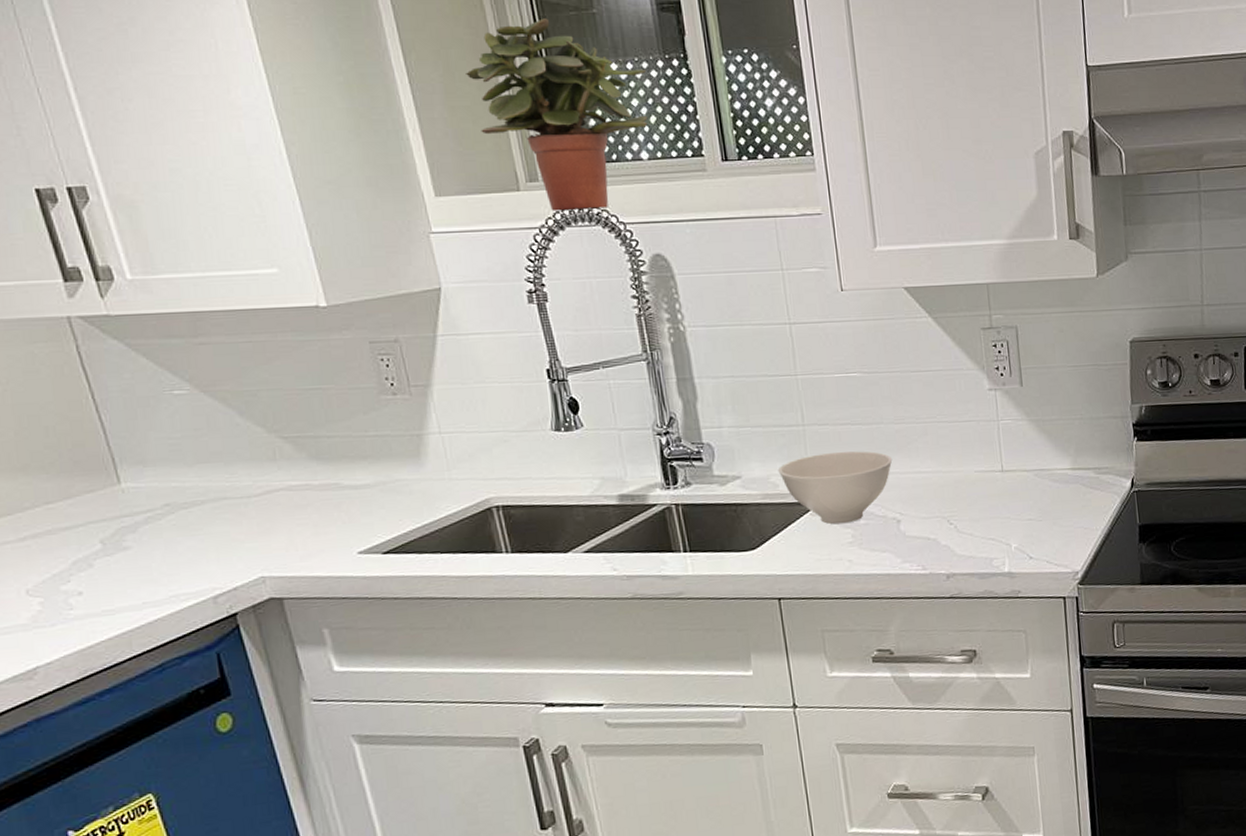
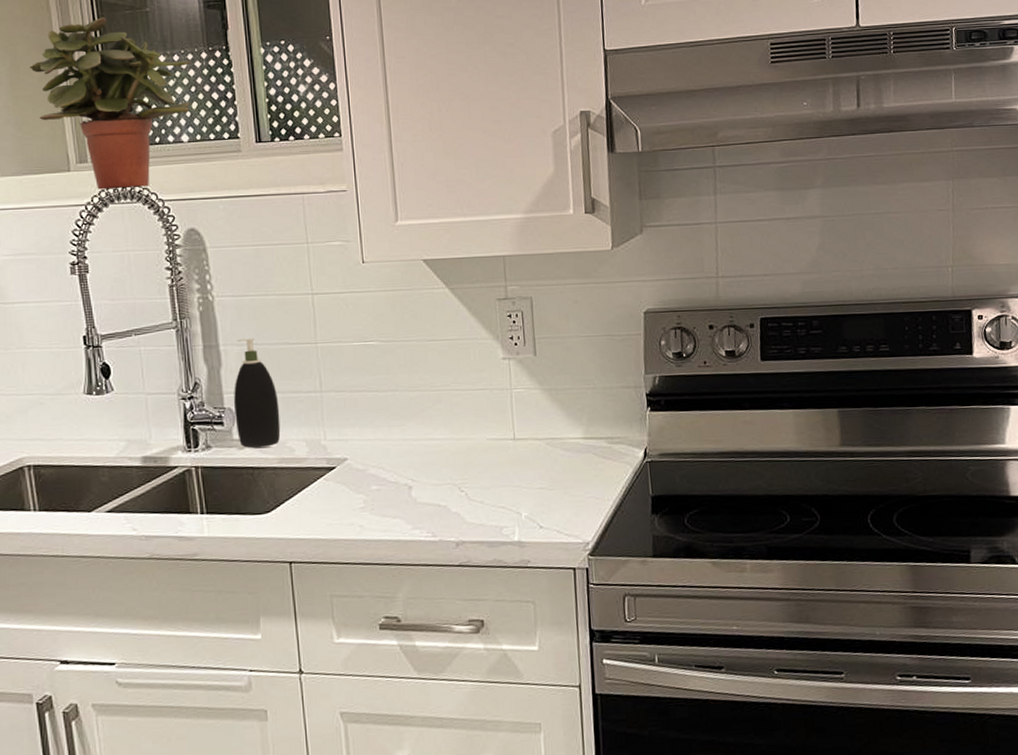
soap dispenser: none [711,370,763,485] -> present [234,338,281,449]
bowl: present [777,451,893,525] -> none [294,417,406,490]

